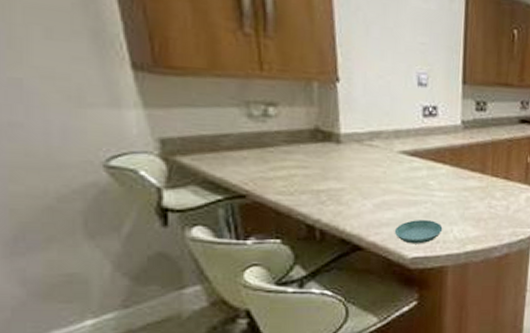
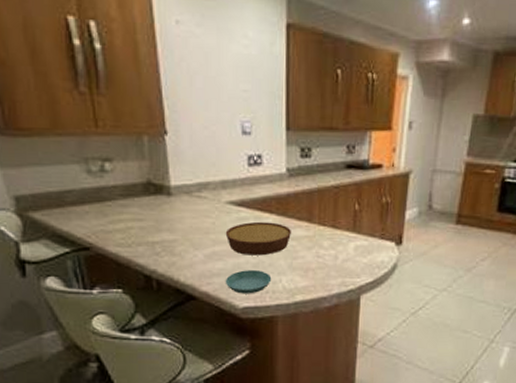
bowl: none [396,171,465,206] -> present [225,221,292,256]

